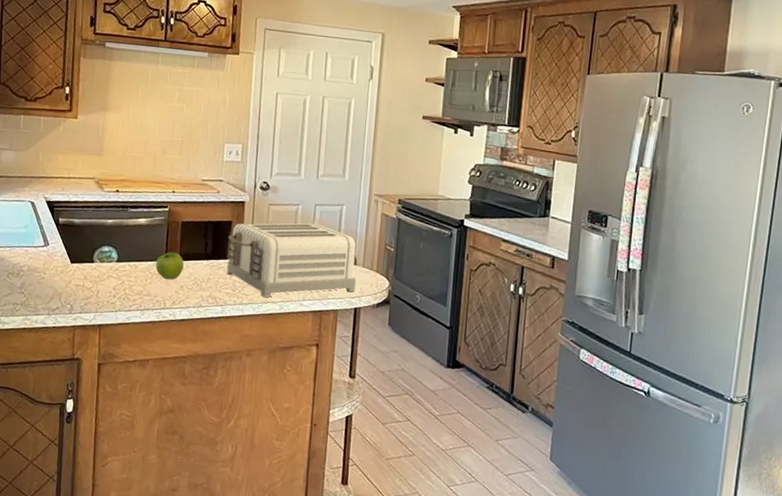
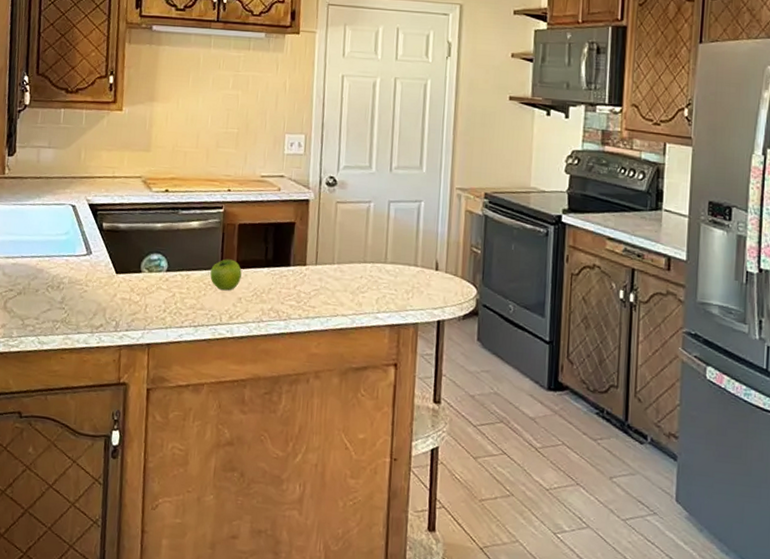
toaster: present [226,222,357,297] -> none [290,222,439,310]

